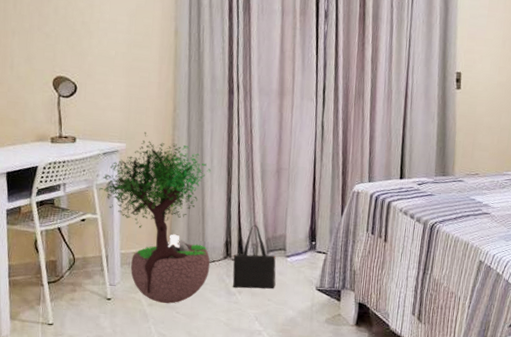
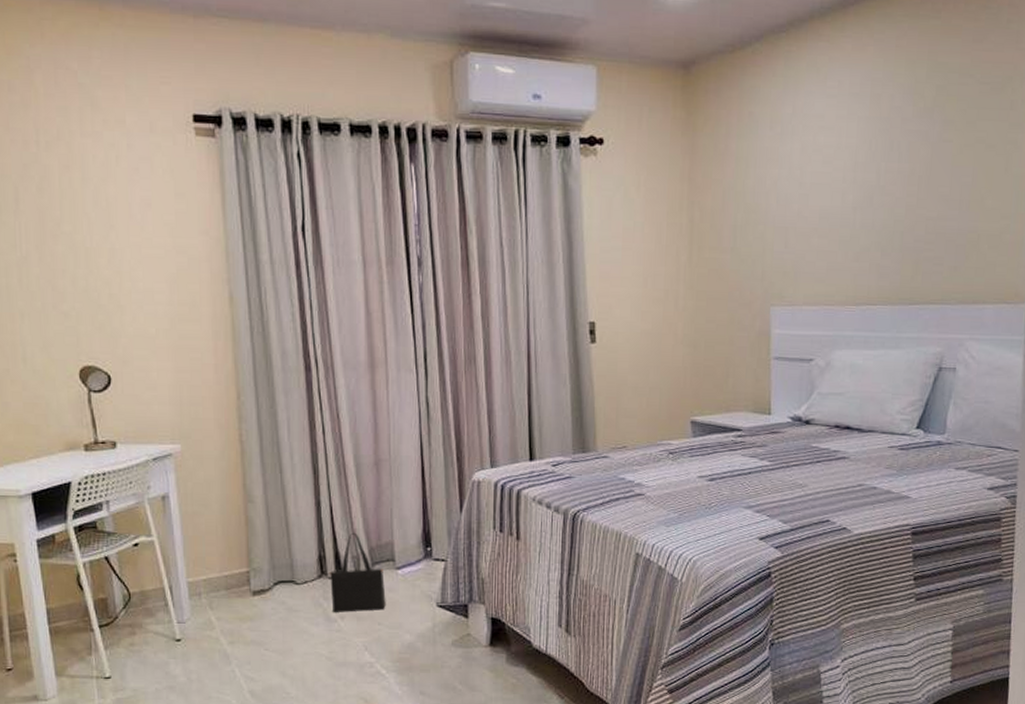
potted tree: present [99,132,211,304] -> none [152,427,302,639]

